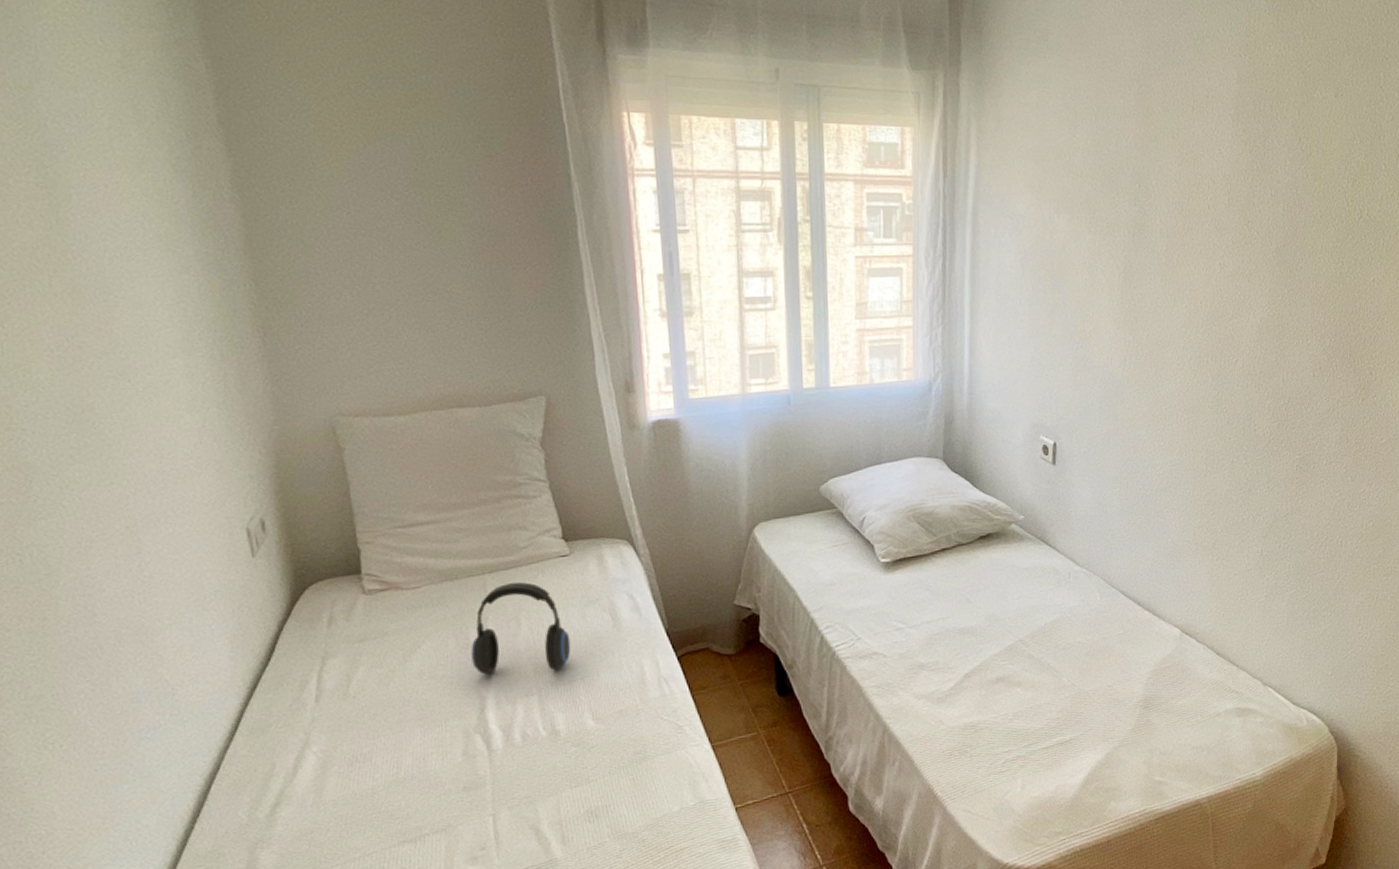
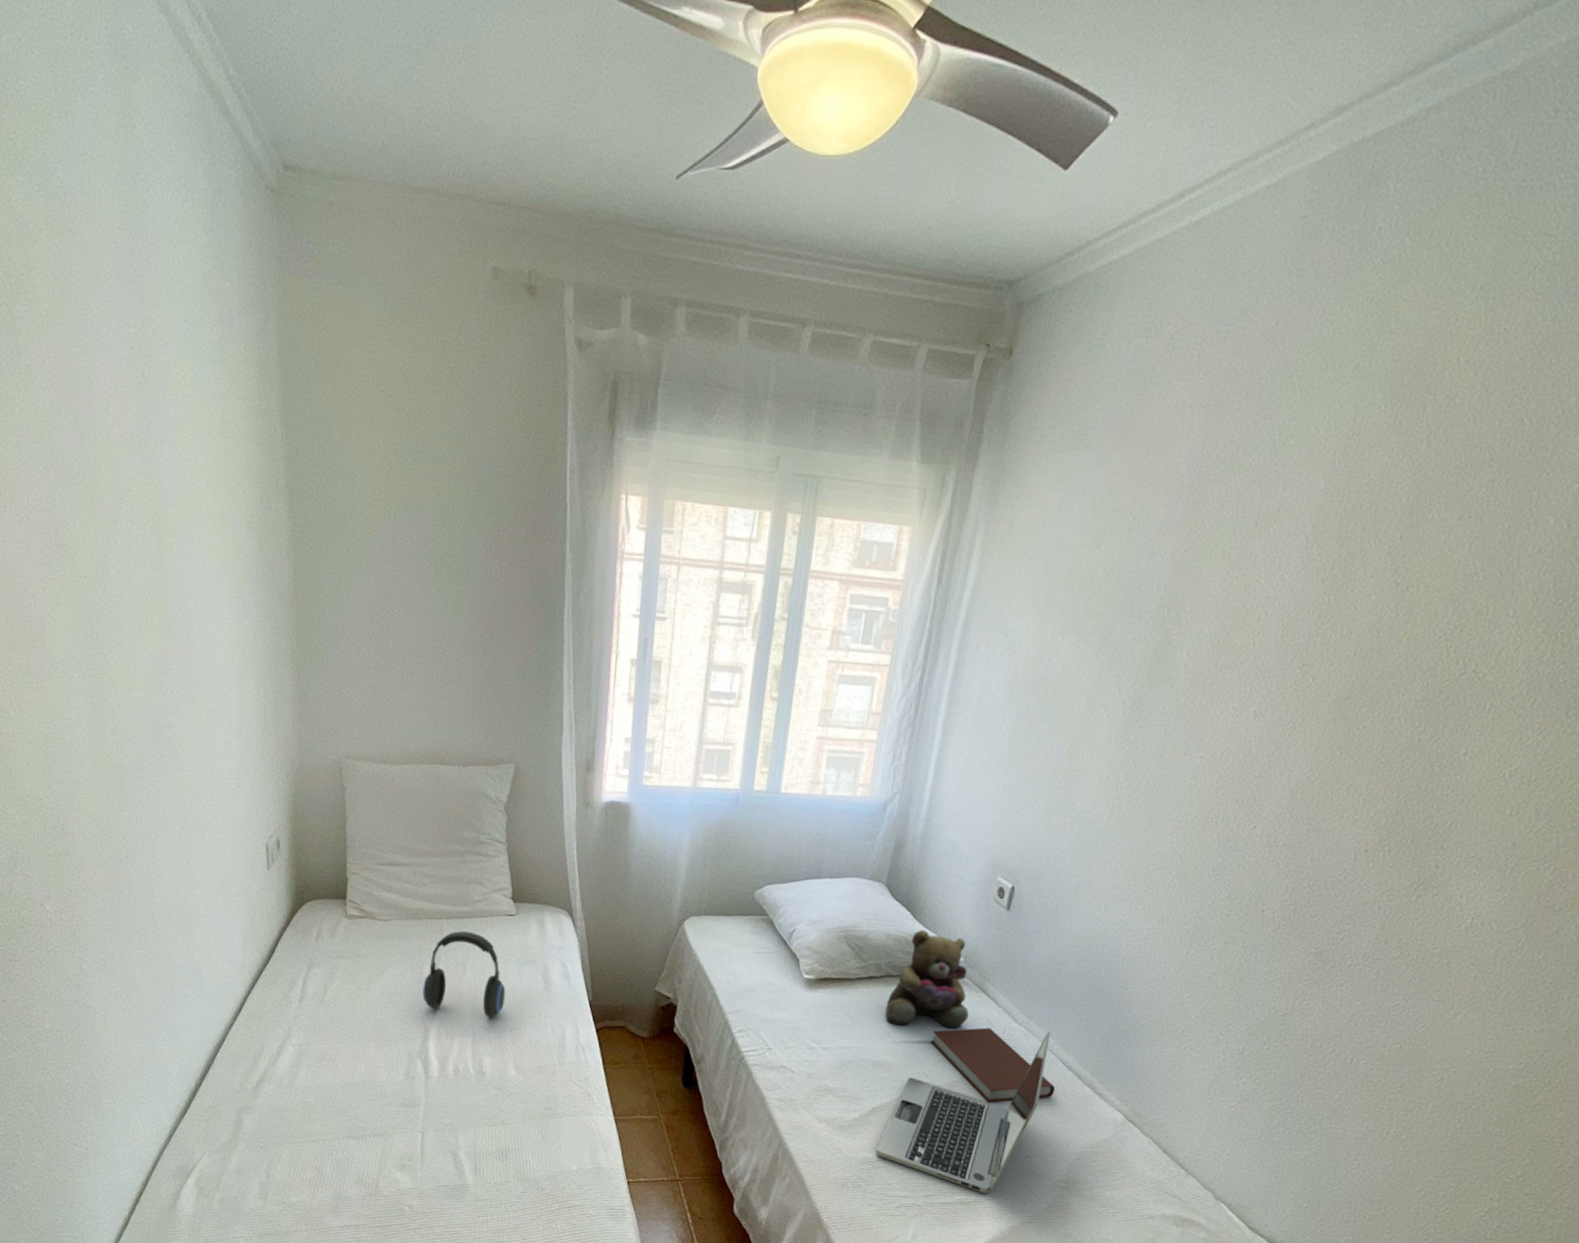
teddy bear: none [961,496,1037,591] -> present [884,930,969,1029]
laptop: none [975,568,1110,730] -> present [876,1032,1051,1193]
book: none [1007,574,1121,644] -> present [931,1027,1056,1103]

